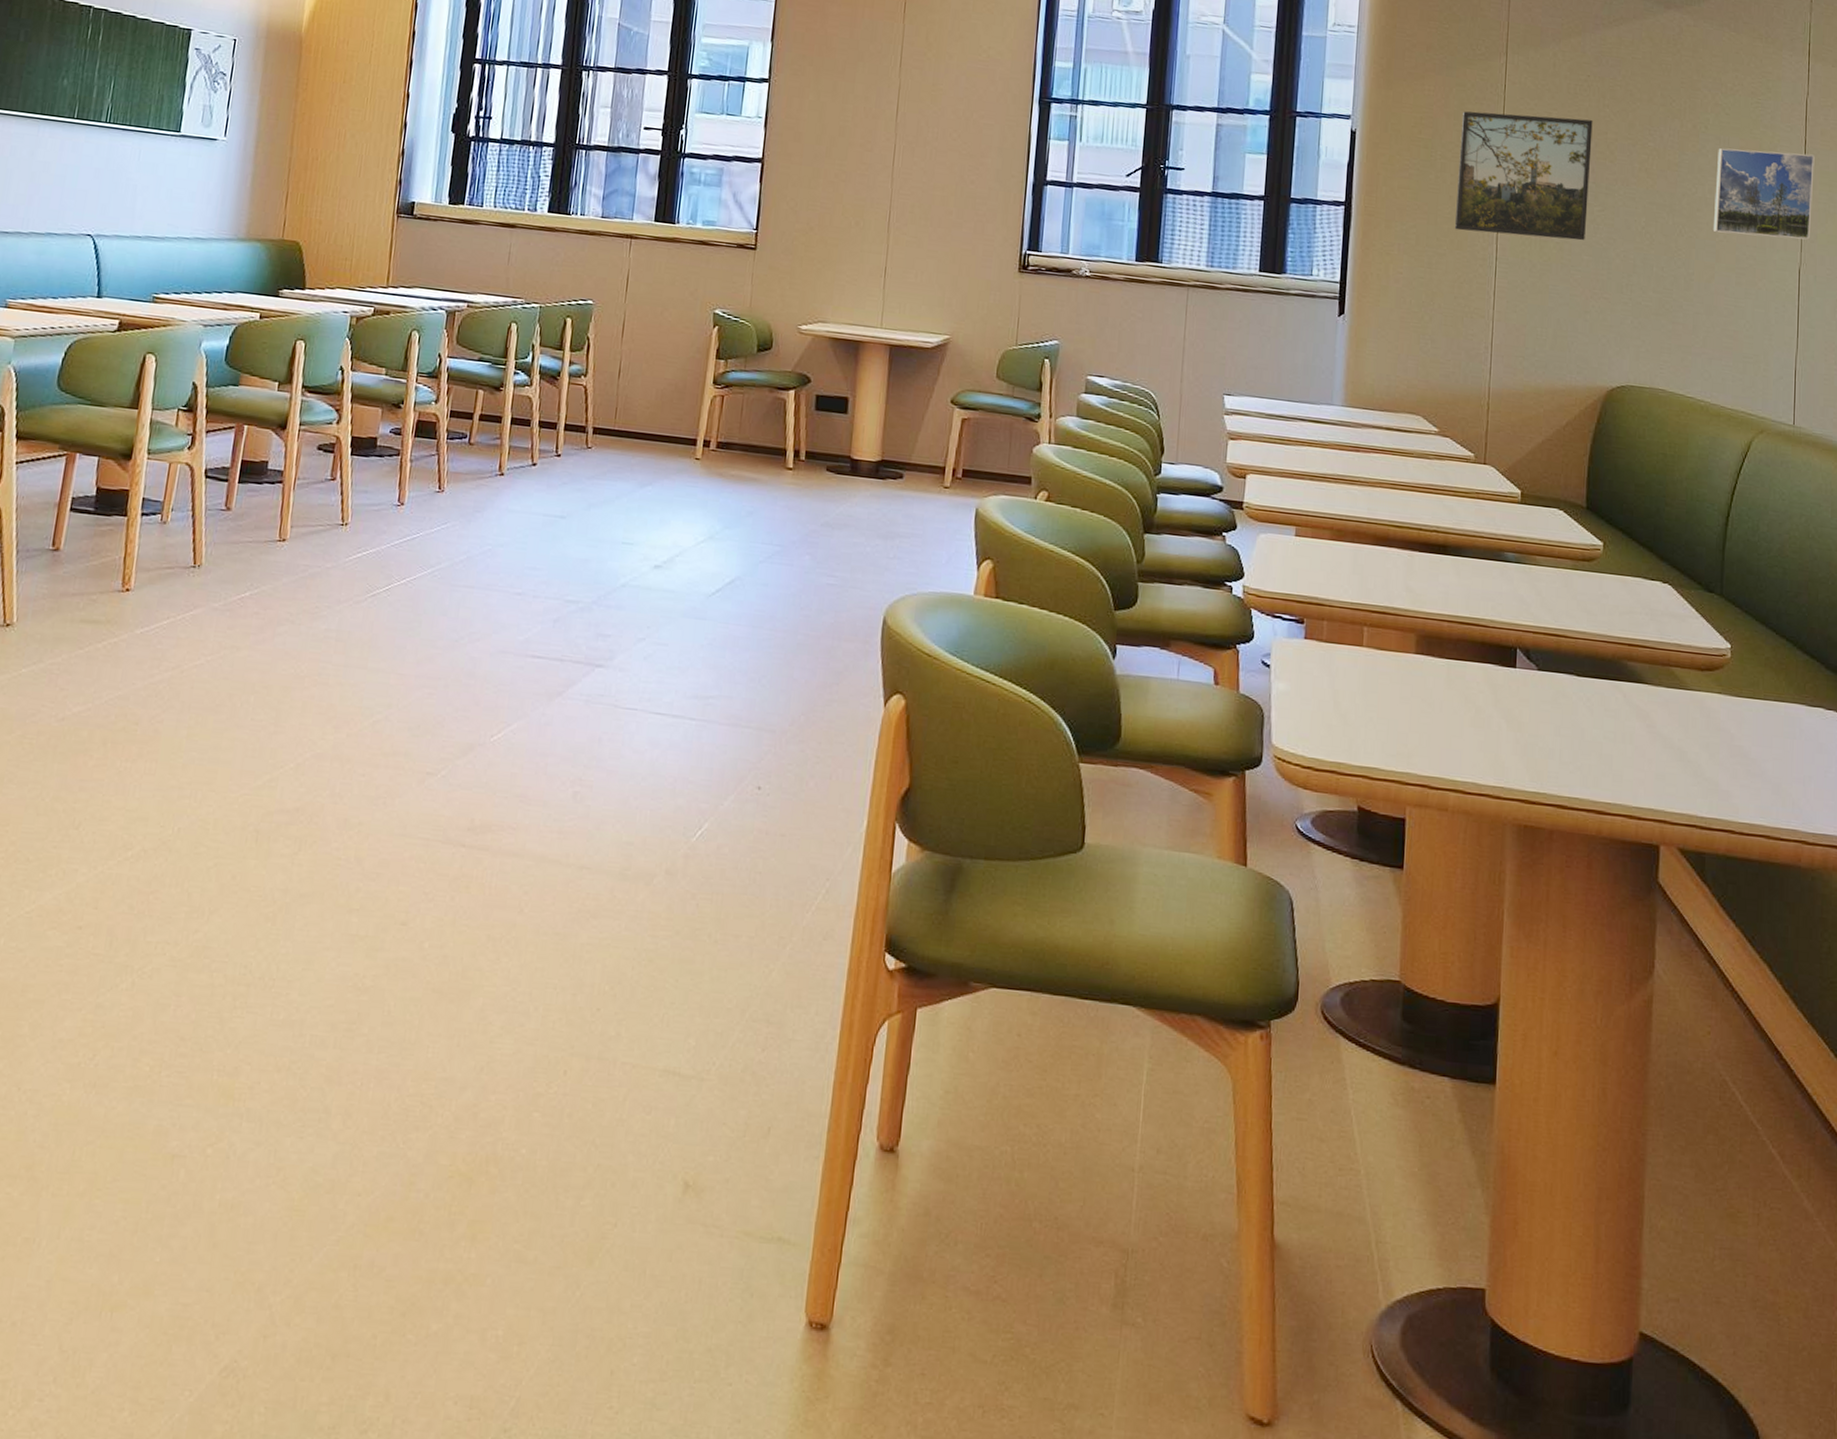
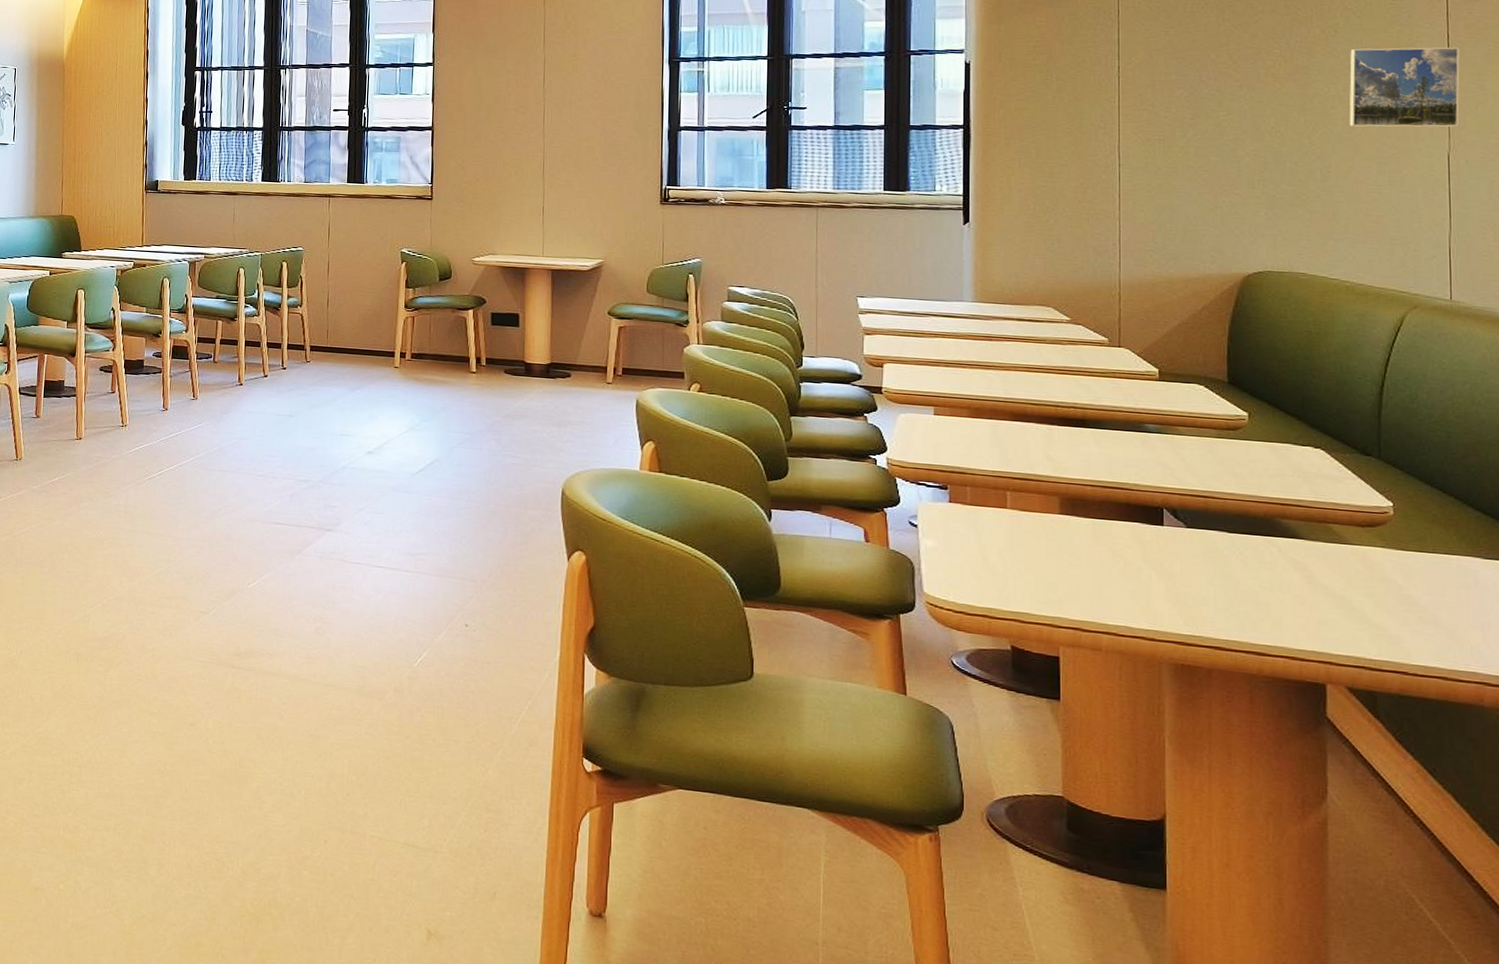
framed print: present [1454,111,1593,241] -> none [1074,34,1213,144]

